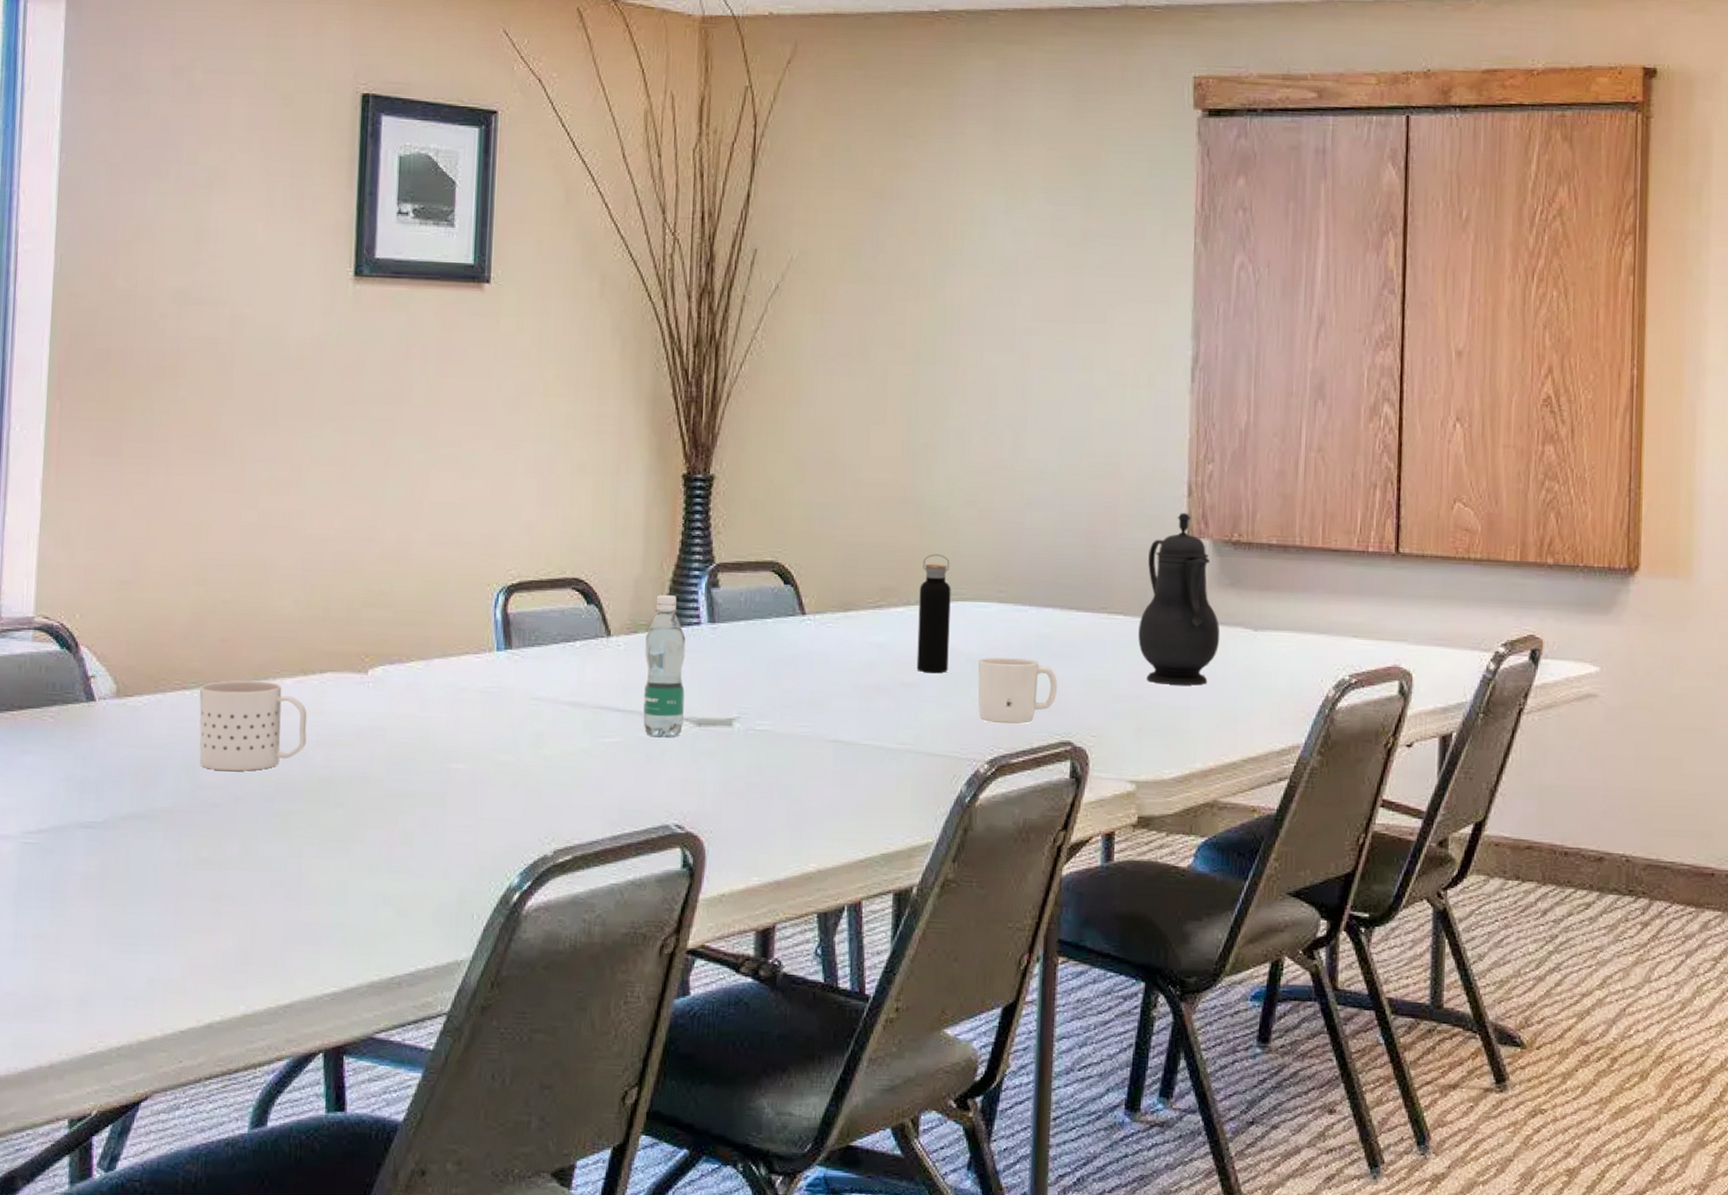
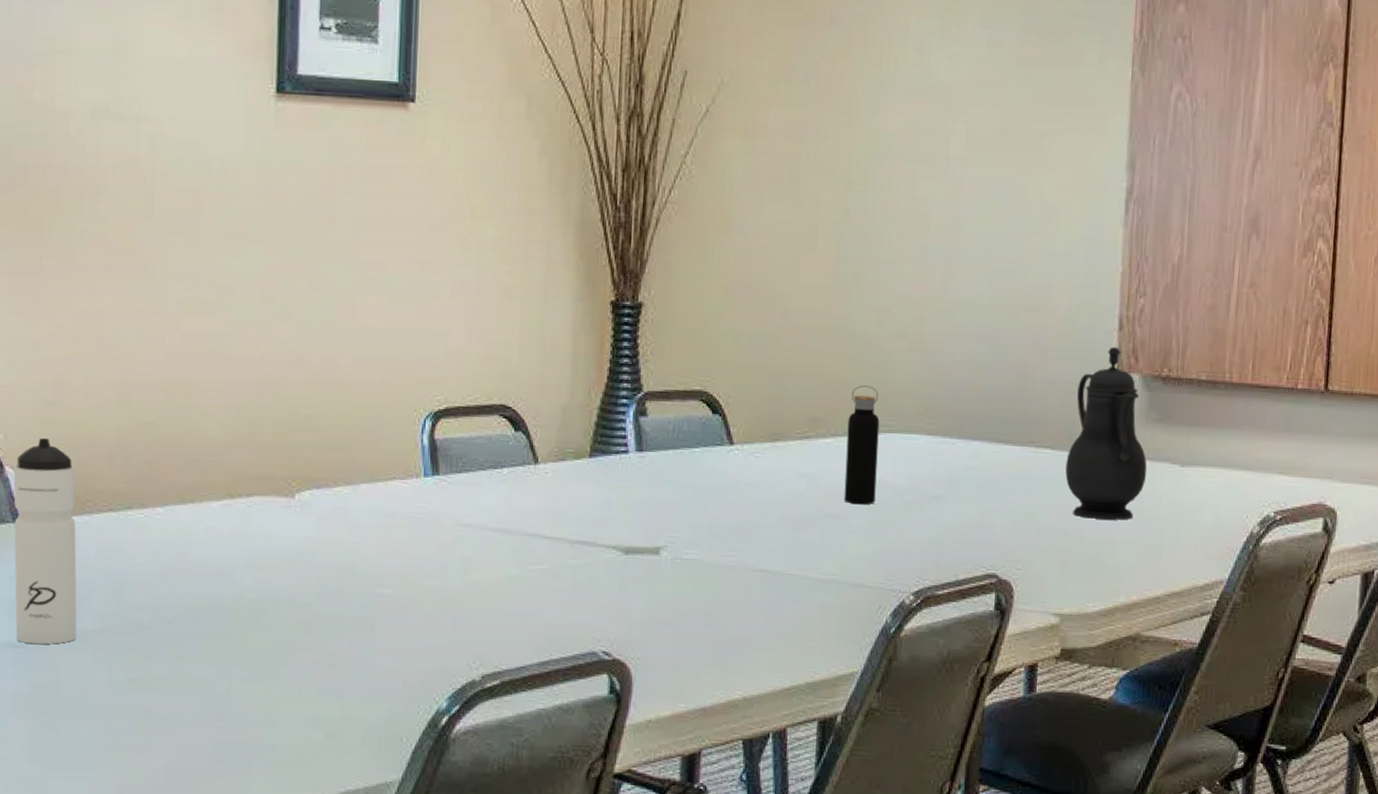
water bottle: none [86,617,150,825] -> present [13,437,77,645]
mug: present [199,680,307,771] -> none [126,503,235,593]
bottle: present [643,594,686,738] -> none [570,422,613,566]
mug: present [977,657,1057,725] -> none [904,489,984,557]

